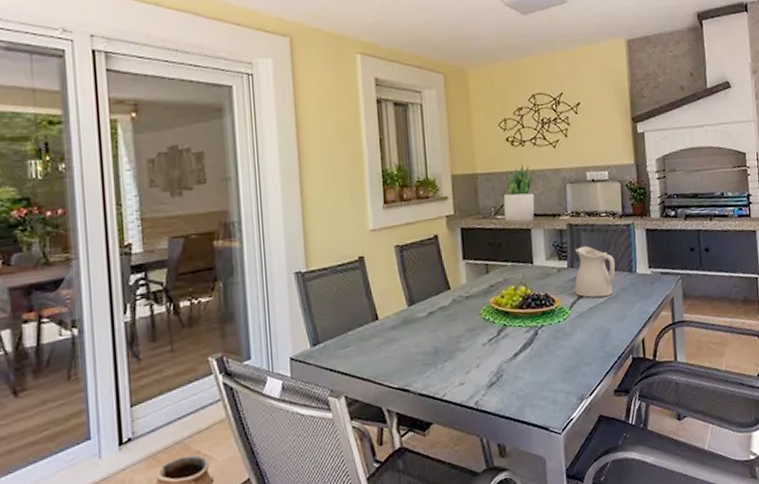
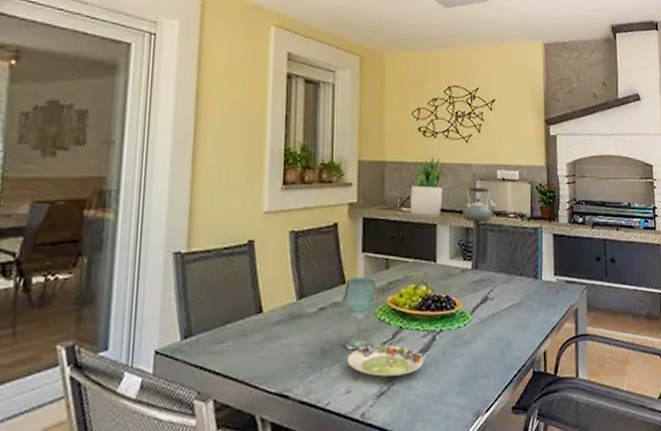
wine glass: none [448,282,482,348] -> present [342,277,379,351]
salad plate: none [458,340,528,370] -> present [347,344,424,377]
kettle: none [554,190,588,224] -> present [462,187,497,222]
pitcher: present [574,246,616,298] -> none [477,247,521,303]

